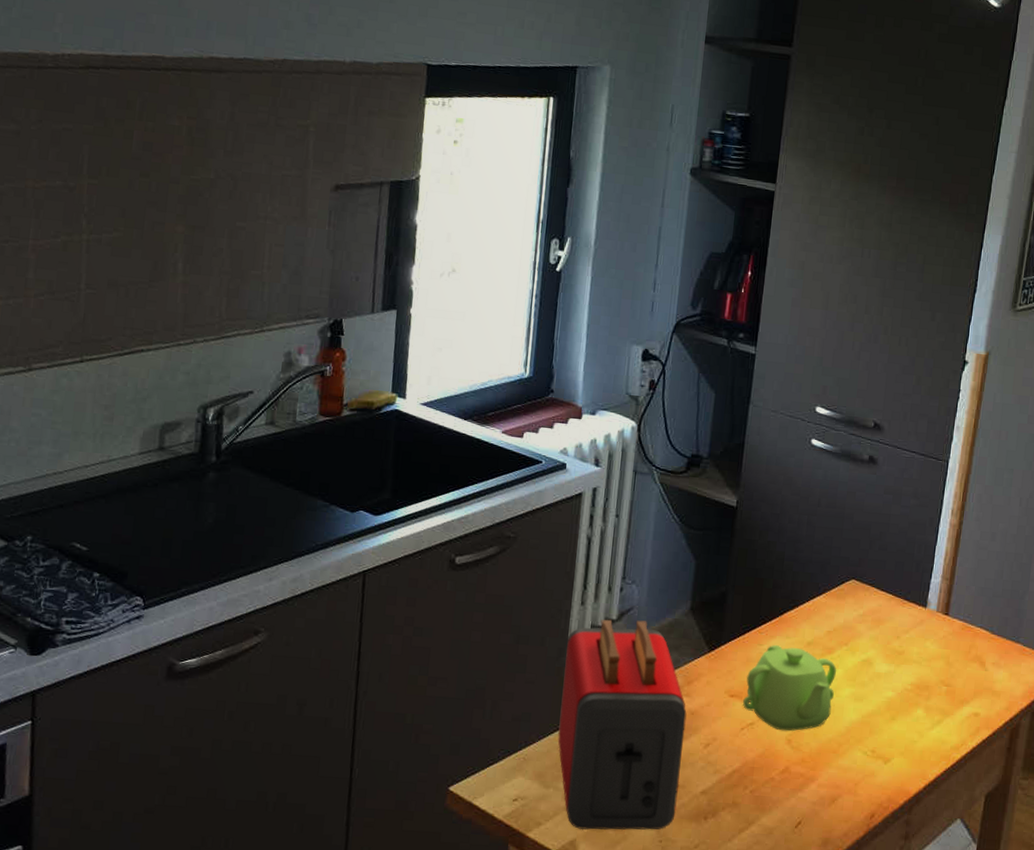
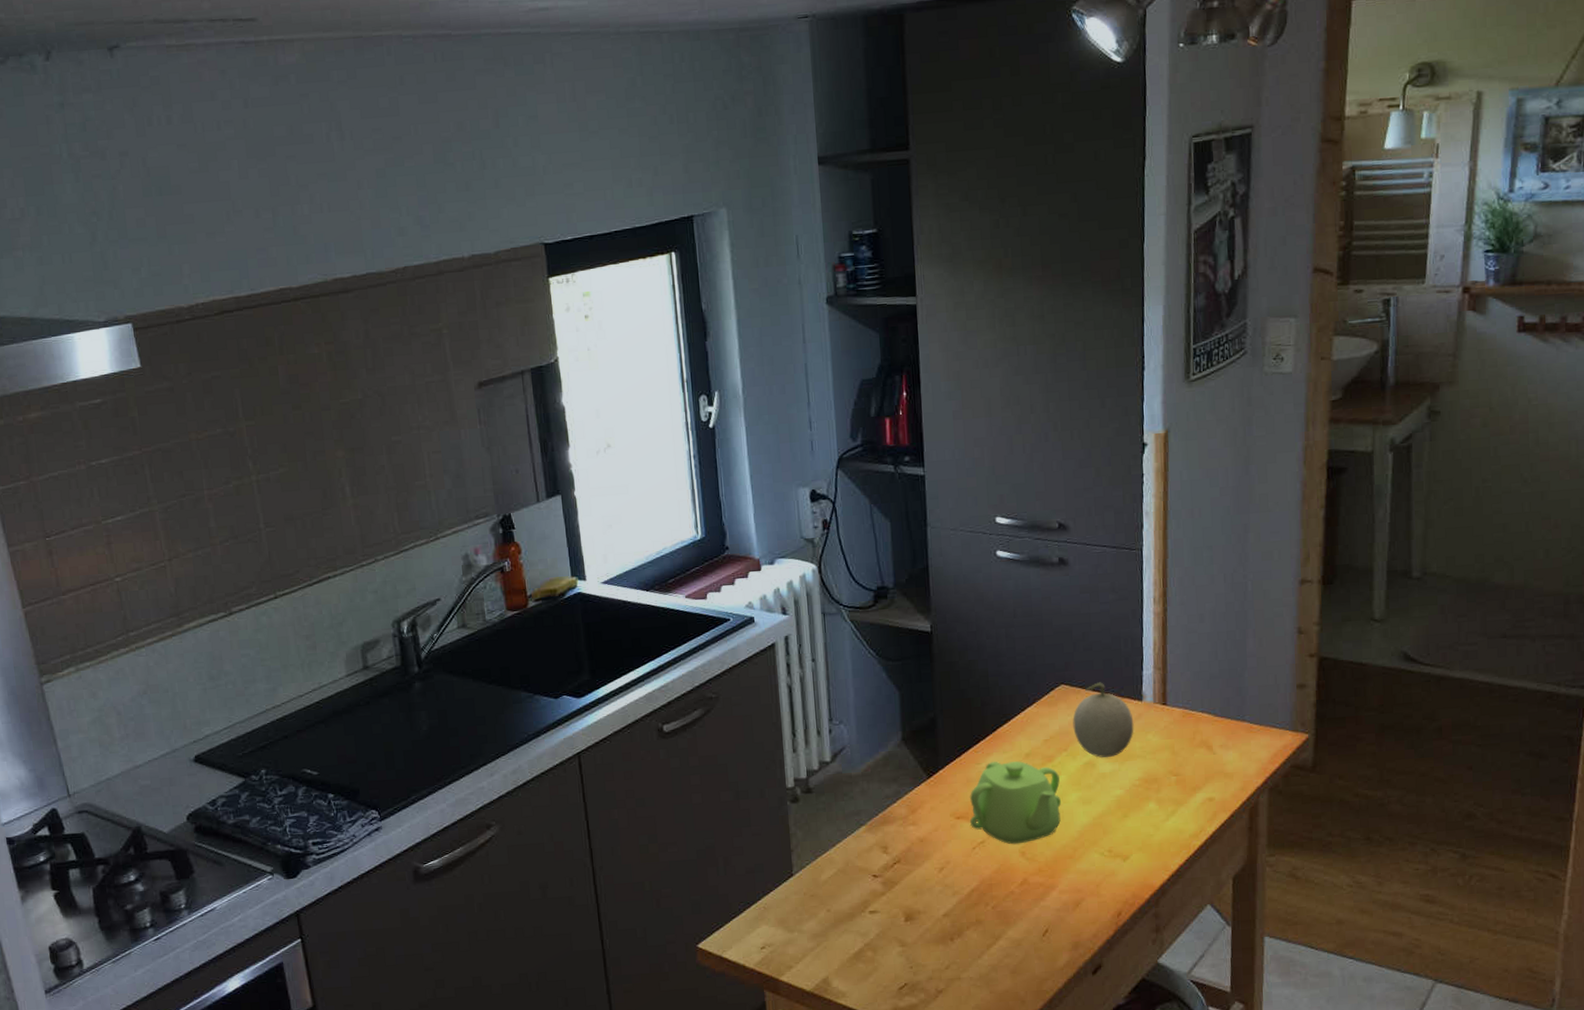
toaster: present [557,619,687,830] -> none [785,758,922,968]
fruit: none [857,583,916,659] -> present [1073,682,1134,758]

